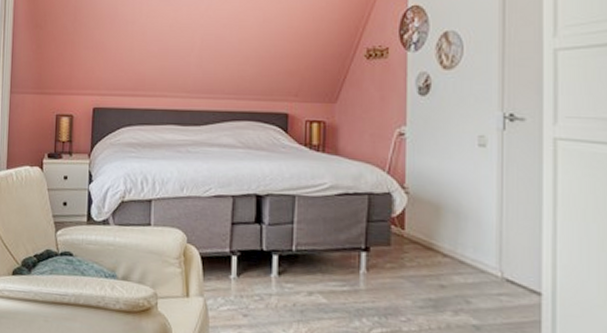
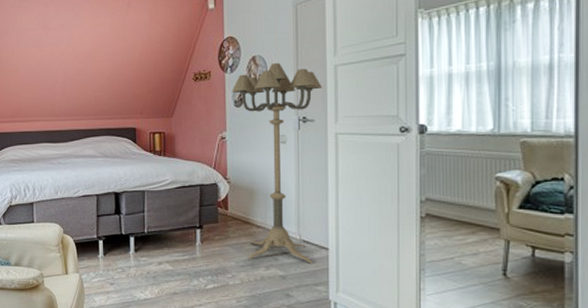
floor lamp: none [416,42,538,312] -> present [232,63,323,264]

